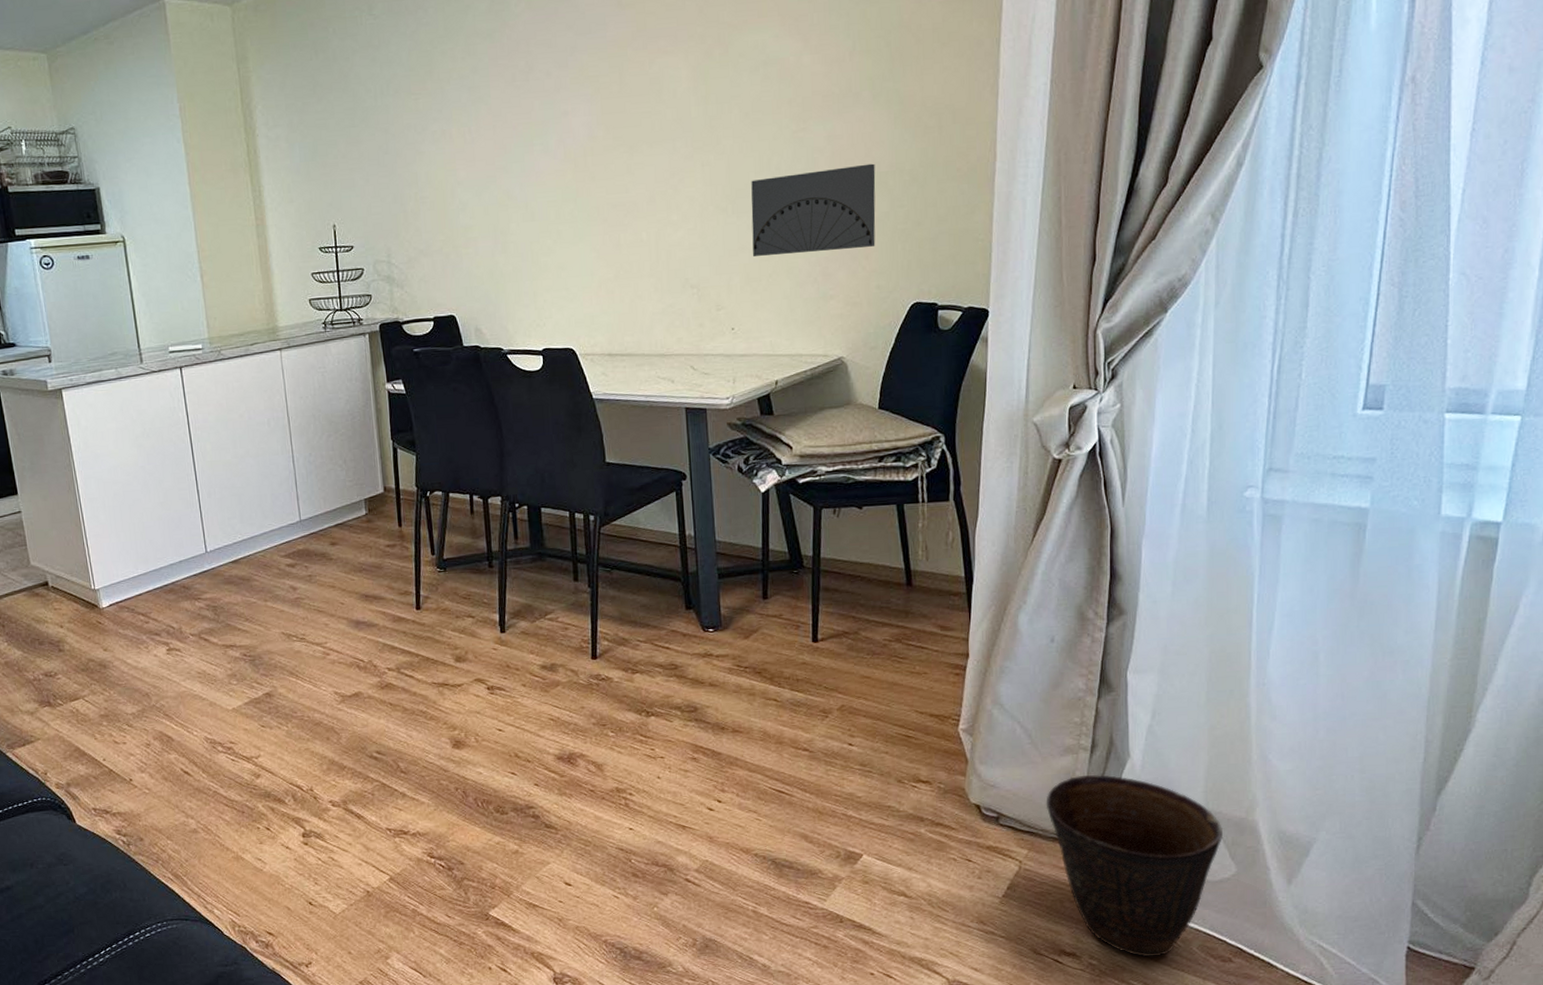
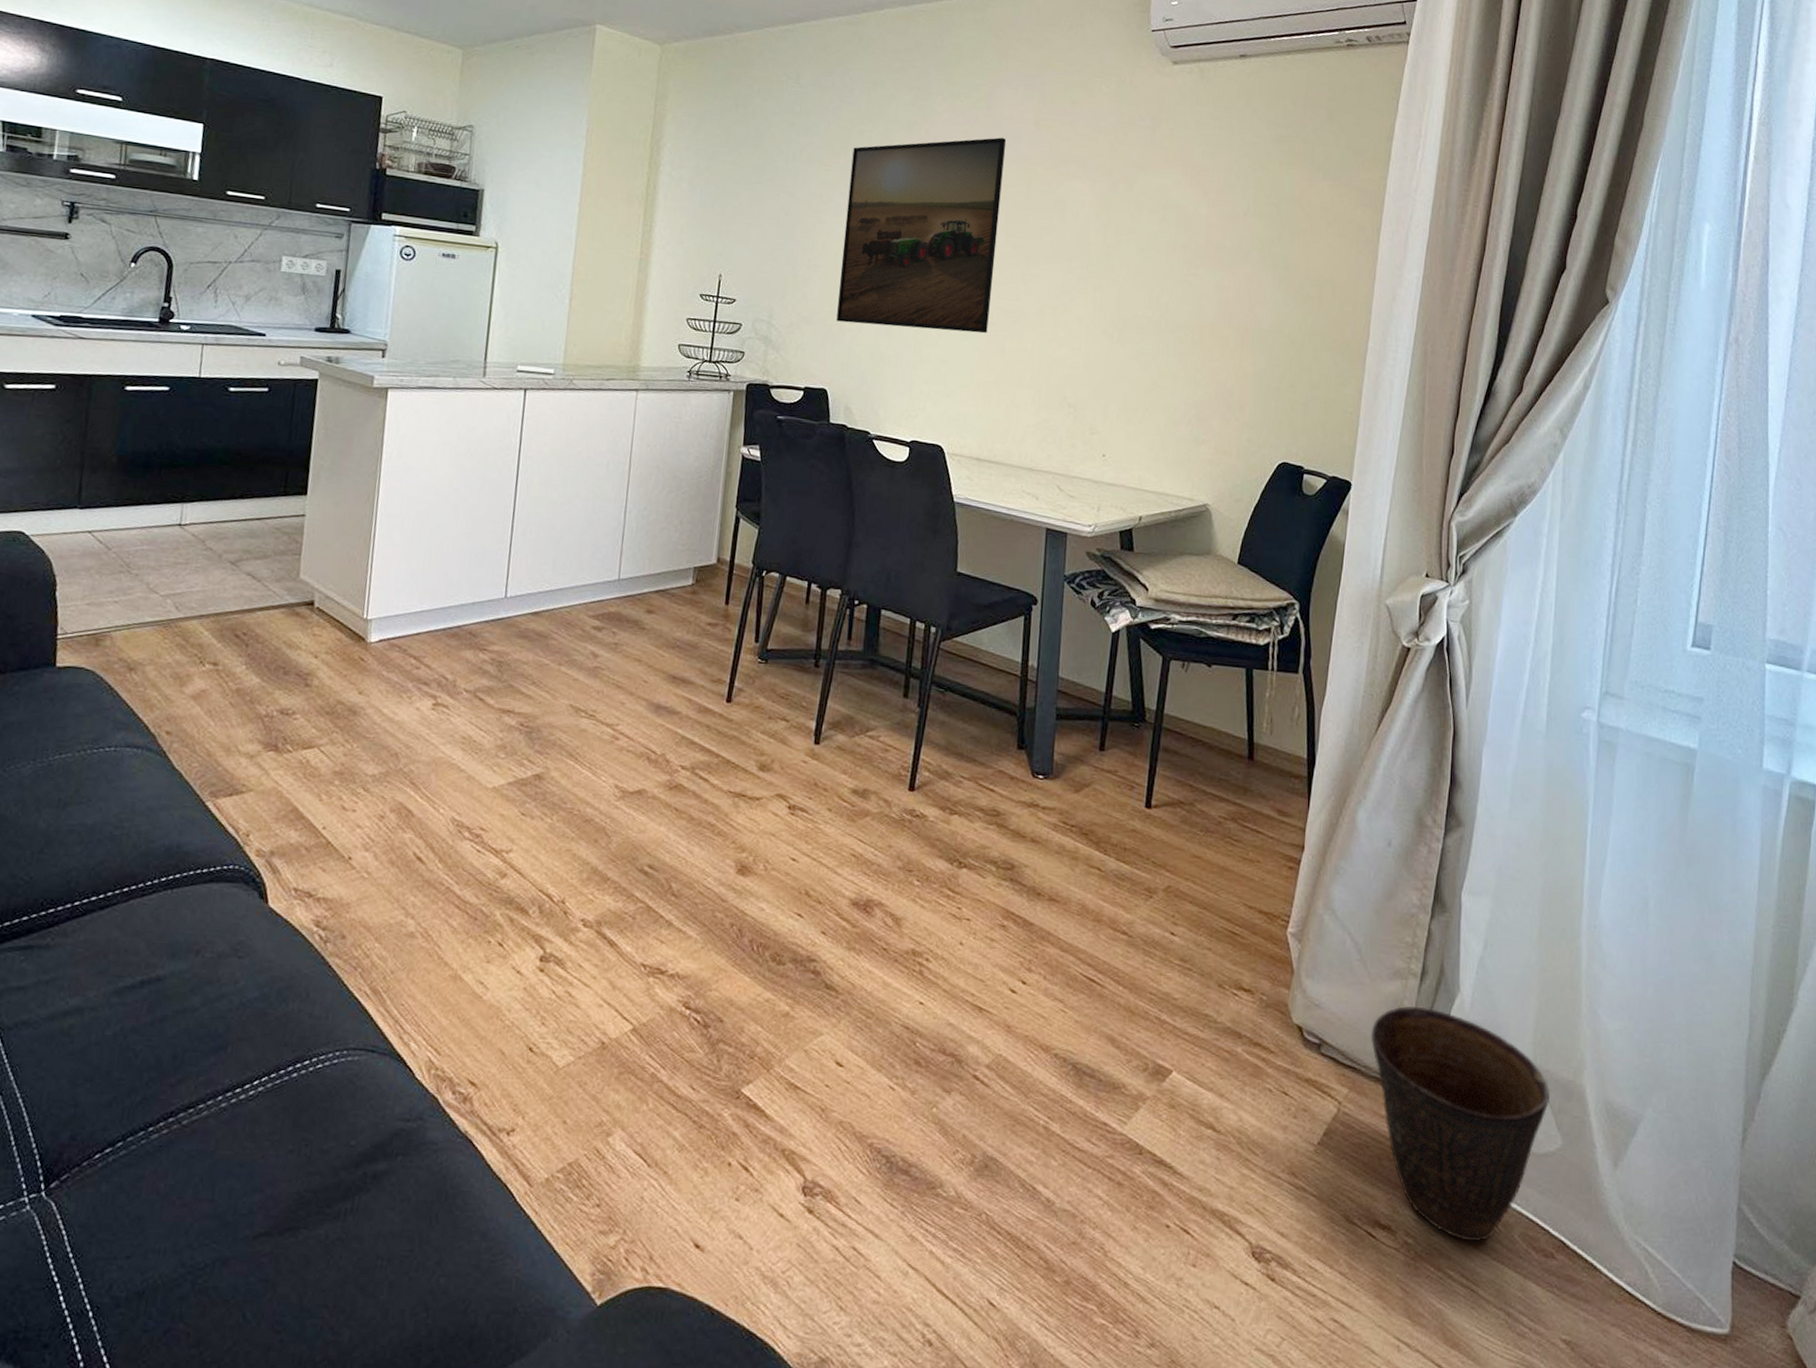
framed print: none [438,26,601,248] -> present [836,137,1007,334]
wall art: present [751,163,876,256] -> none [1132,313,1257,400]

